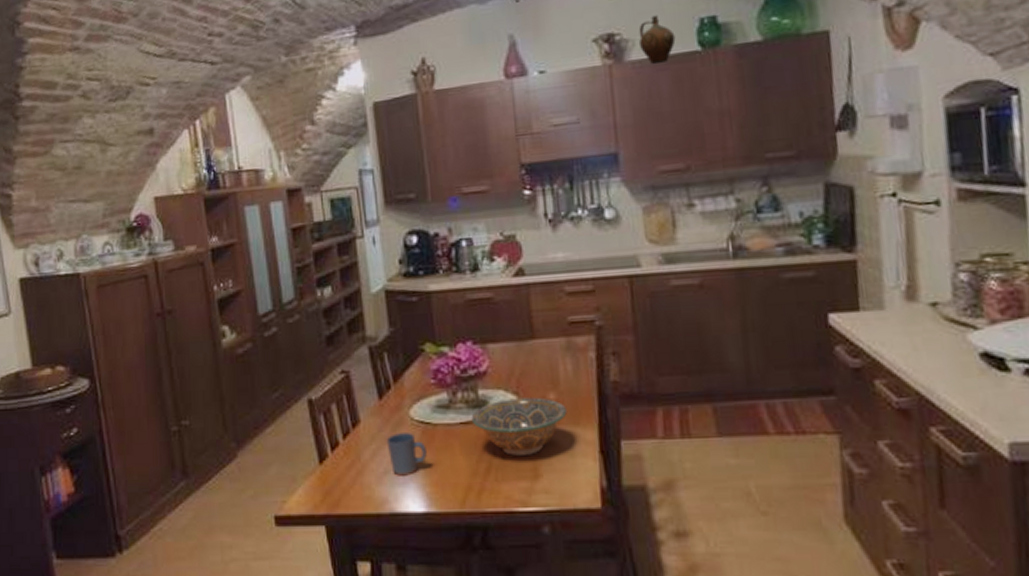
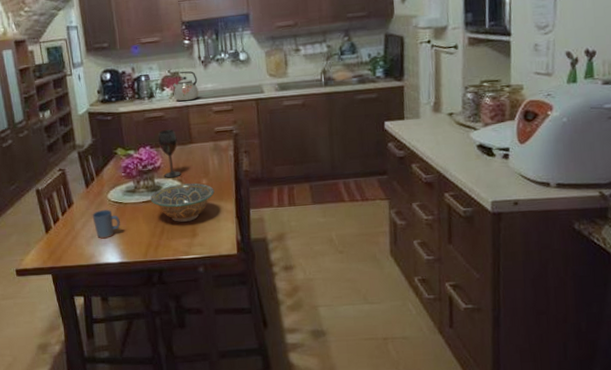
wine glass: none [484,318,518,389] -> present [158,129,181,178]
kettle: none [506,233,545,277] -> present [172,71,199,102]

